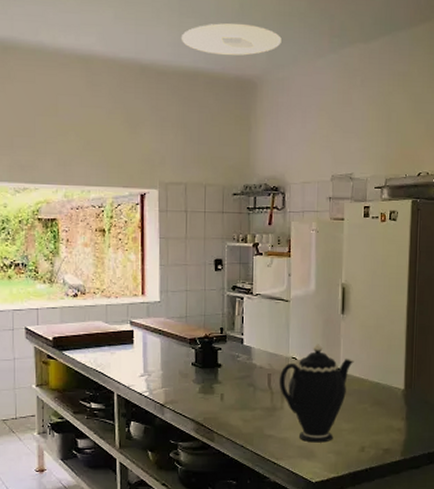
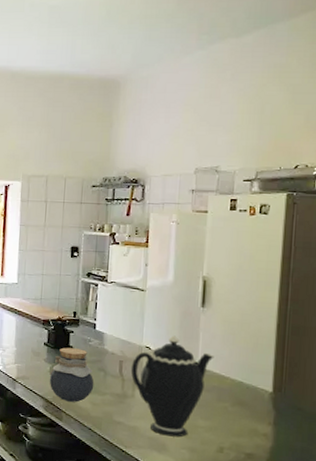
ceiling light: present [181,23,282,56] -> none [49,28,147,59]
jar: none [199,366,244,421] -> present [49,347,94,403]

